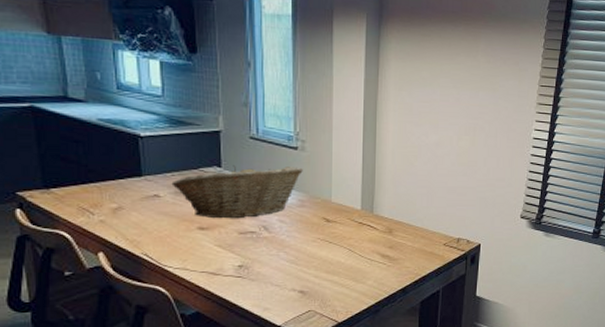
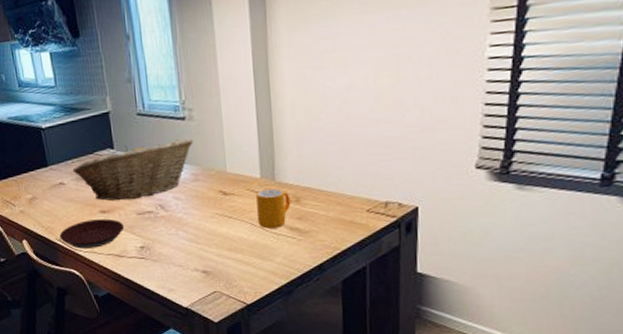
plate: none [146,236,224,265] -> present [59,218,125,249]
mug: none [355,220,385,255] -> present [256,188,291,229]

